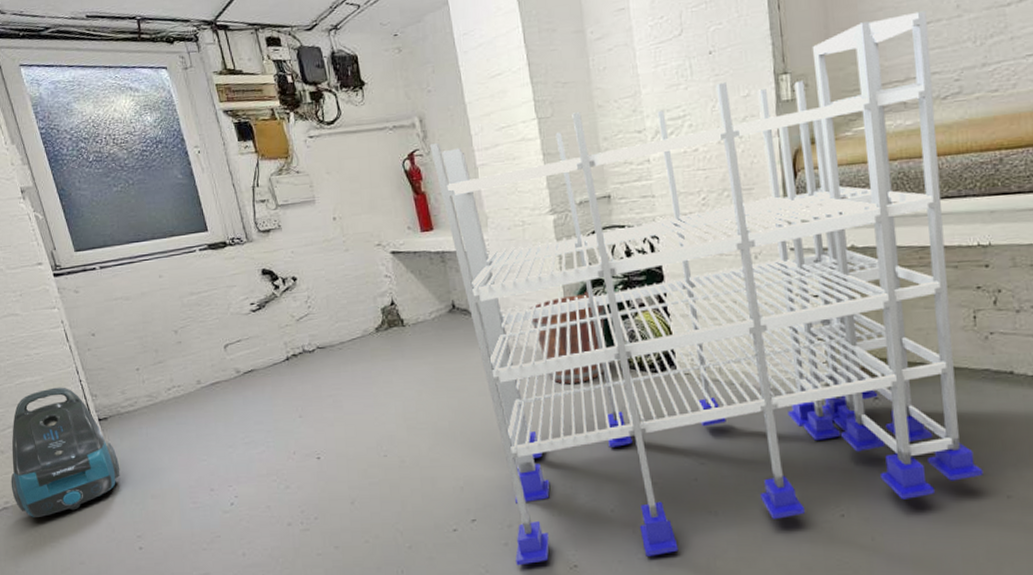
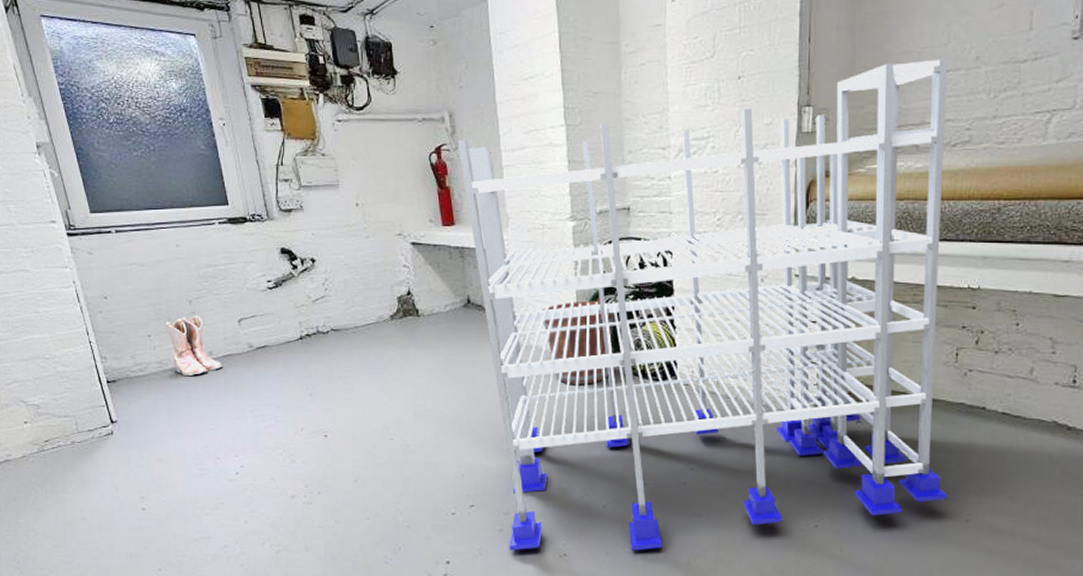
vacuum cleaner: present [10,387,120,517] -> none [14,346,127,472]
boots: none [152,345,212,407] -> present [165,316,223,376]

